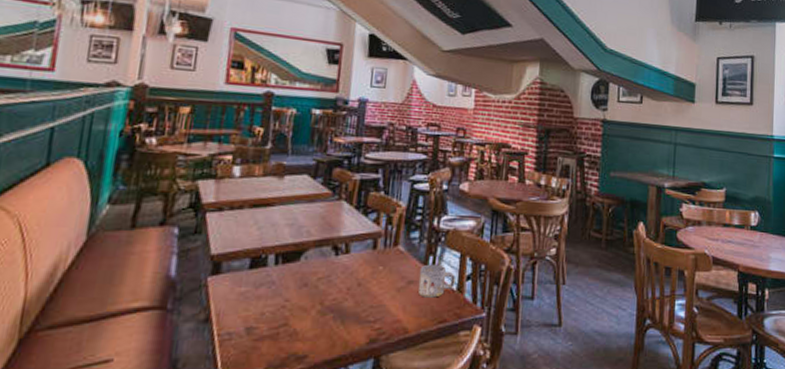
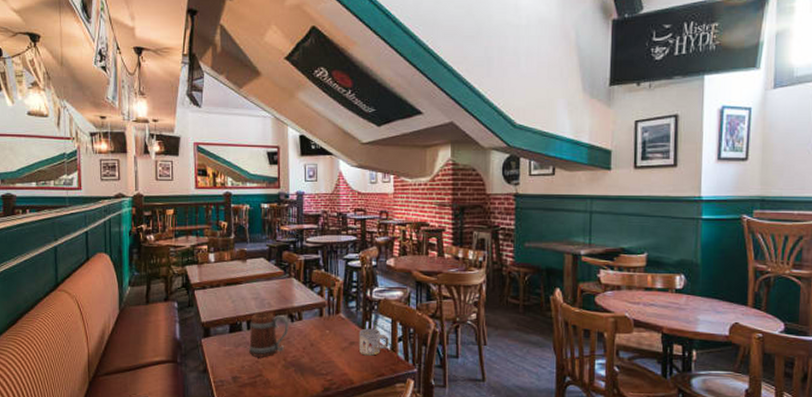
beer mug: none [274,243,332,301] -> present [249,312,289,357]

